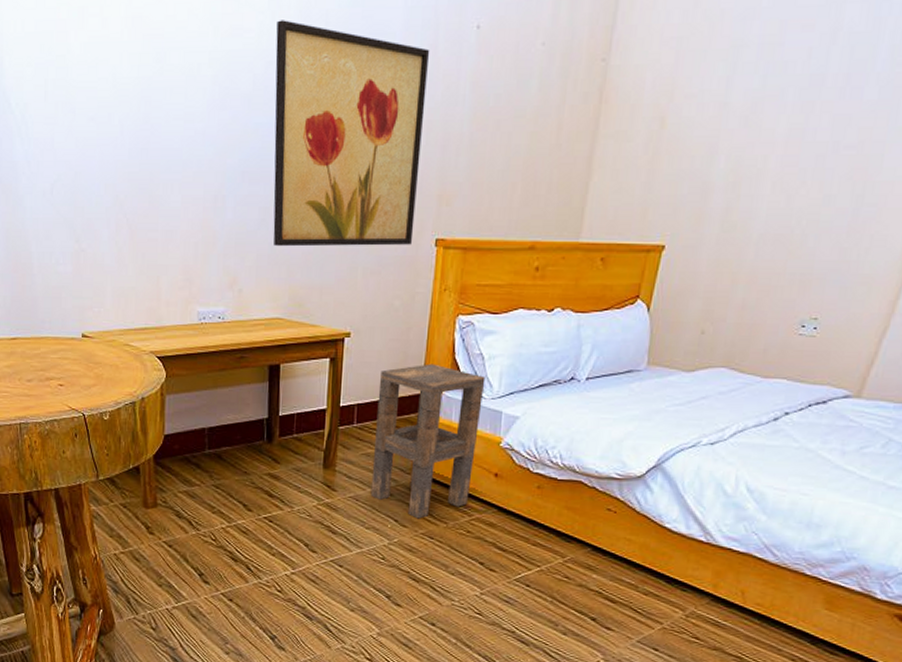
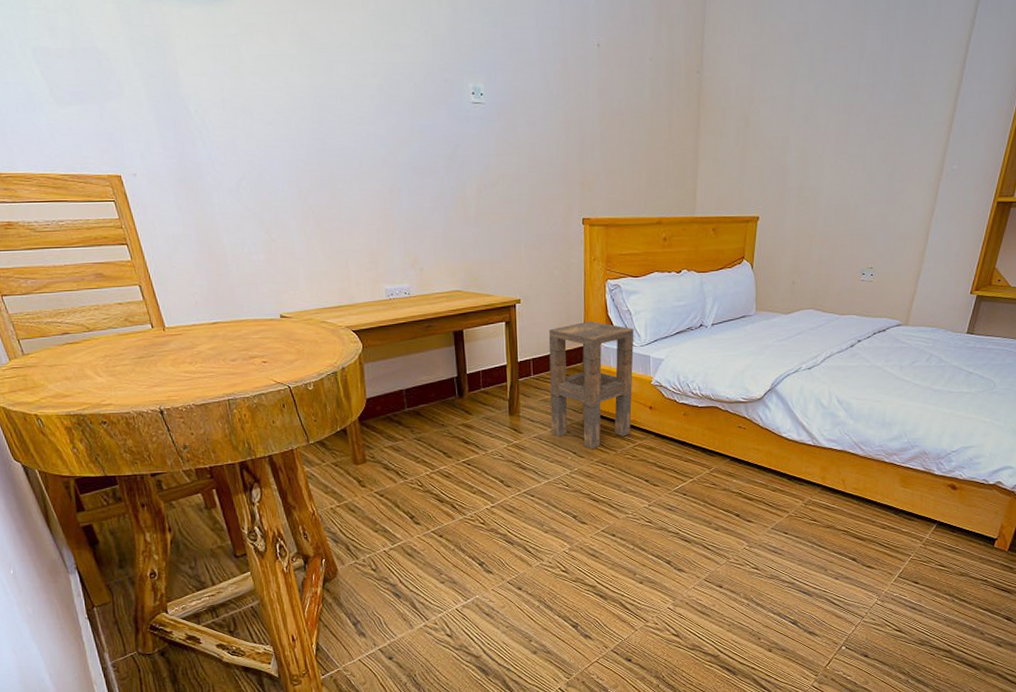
wall art: present [273,20,430,247] -> none [430,37,564,230]

